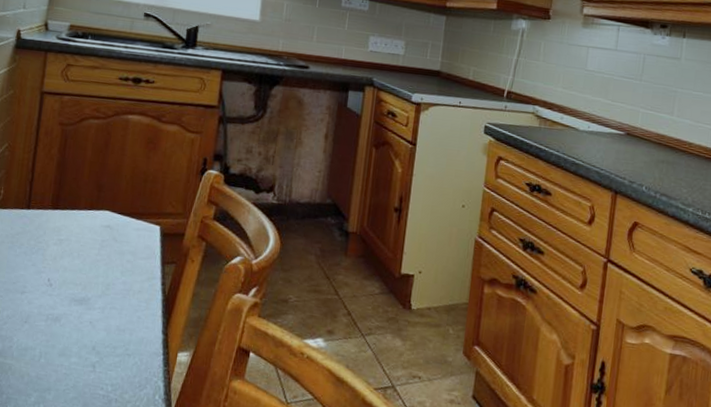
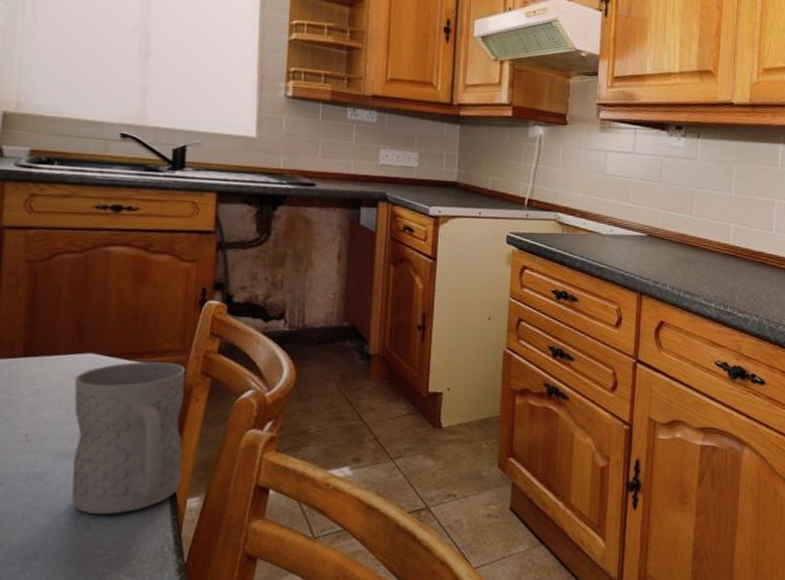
mug: none [81,221,185,360] -> present [72,361,186,515]

